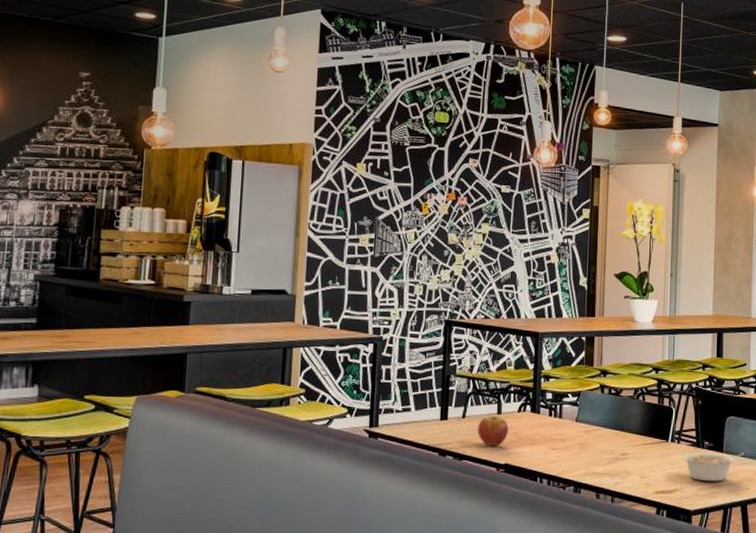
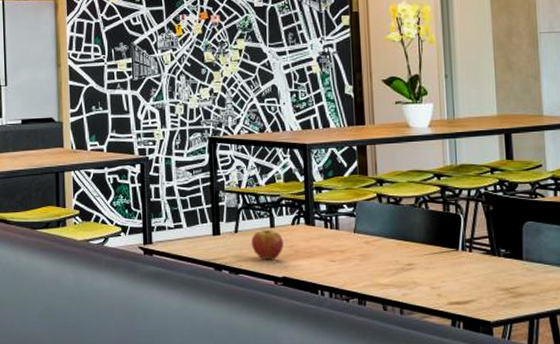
legume: present [682,452,744,482] -> none [475,260,547,292]

